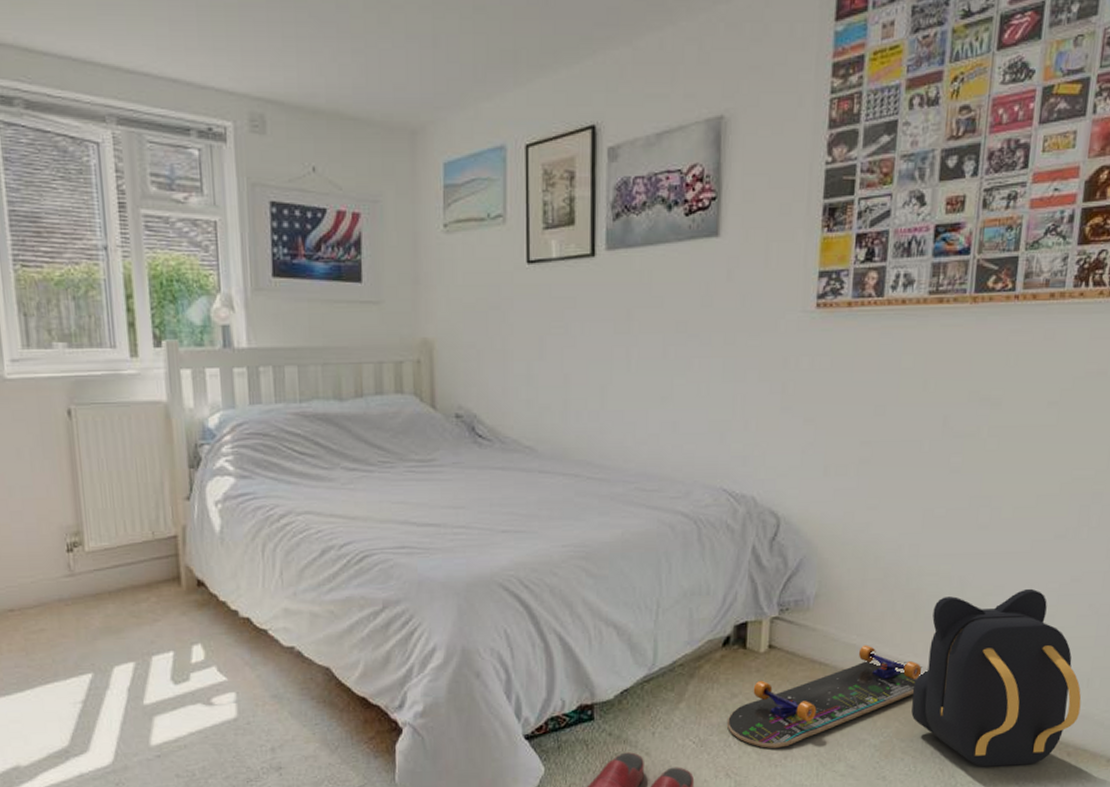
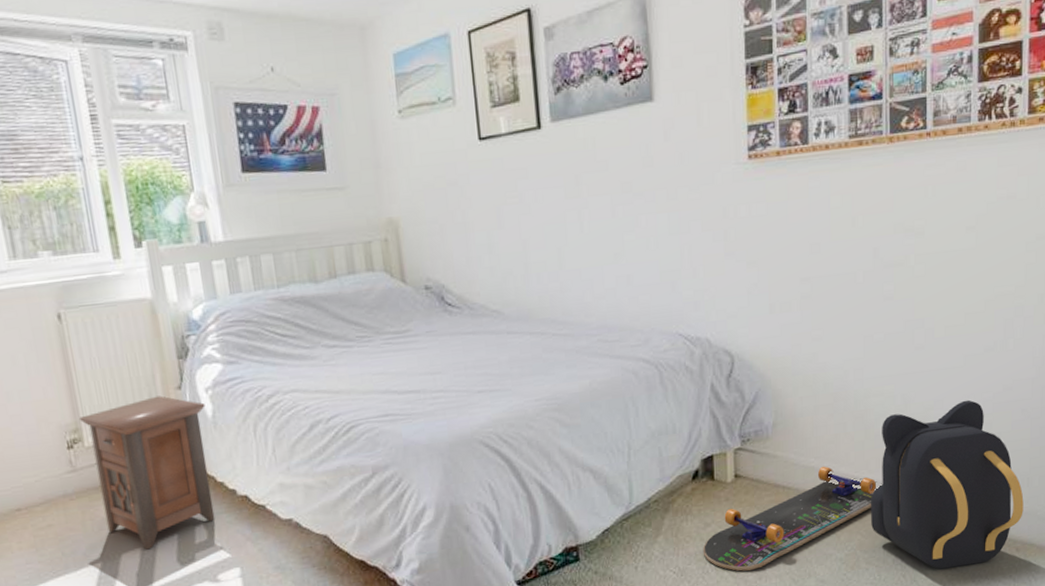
nightstand: none [82,505,214,665] -> present [80,395,215,550]

